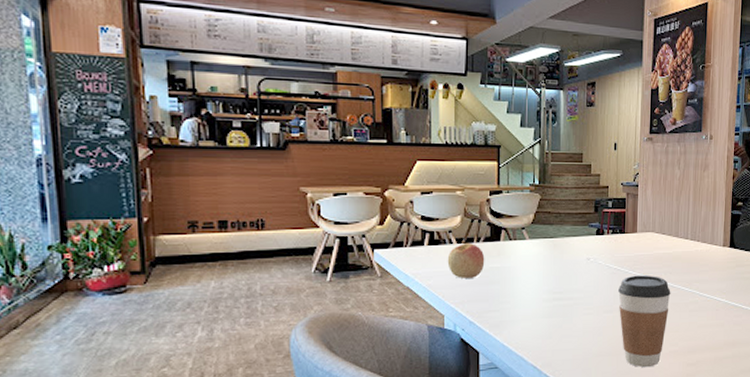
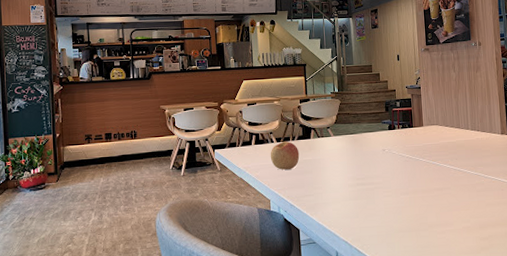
coffee cup: present [618,275,671,368] -> none [412,161,459,242]

